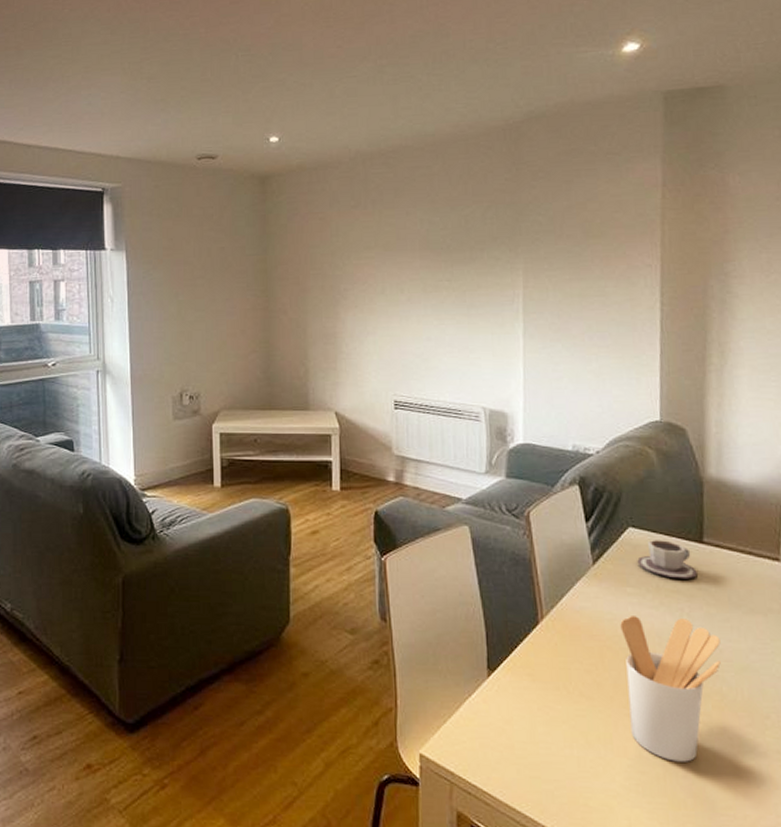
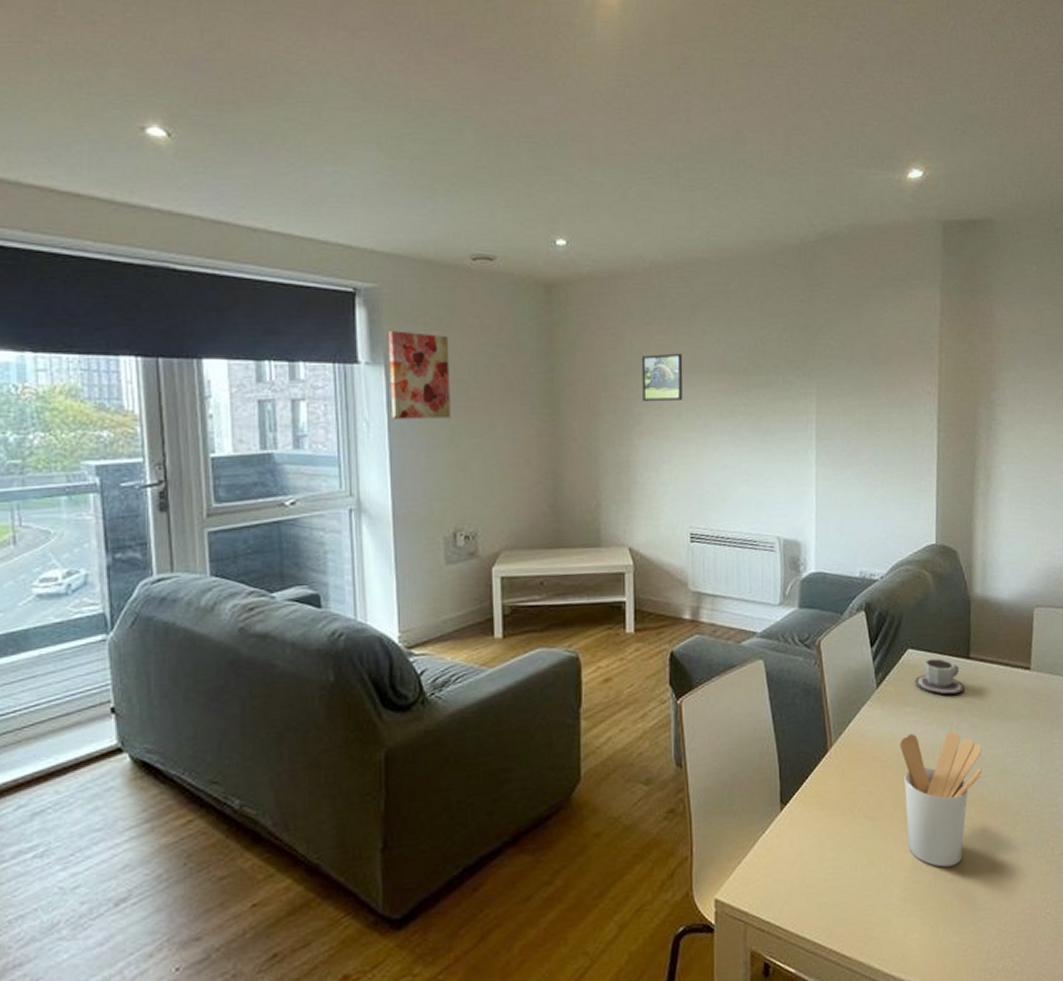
wall art: none [129,222,179,296] -> present [389,331,451,419]
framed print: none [347,233,387,278] -> present [641,353,683,401]

